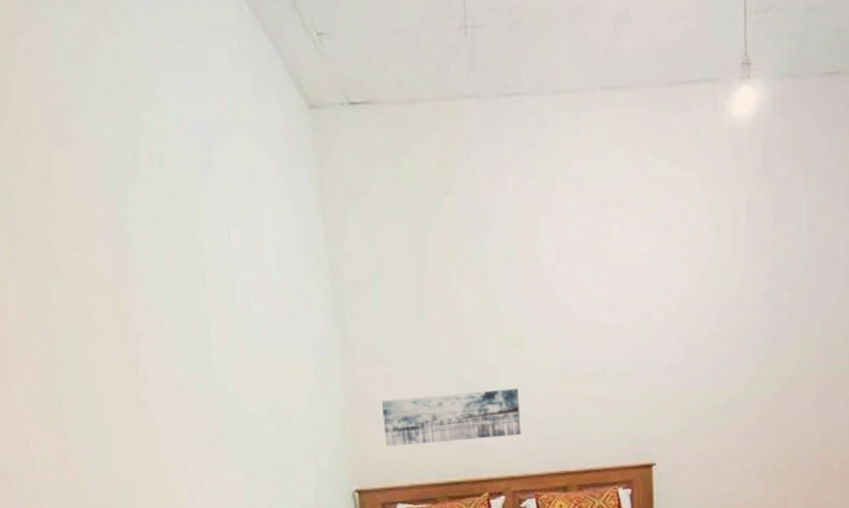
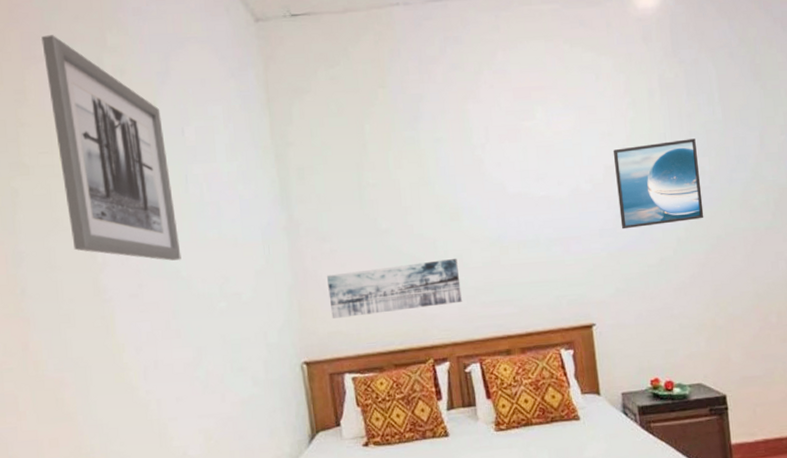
wall art: none [68,112,228,377] -> present [41,35,181,261]
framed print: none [690,270,778,366] -> present [613,138,704,230]

